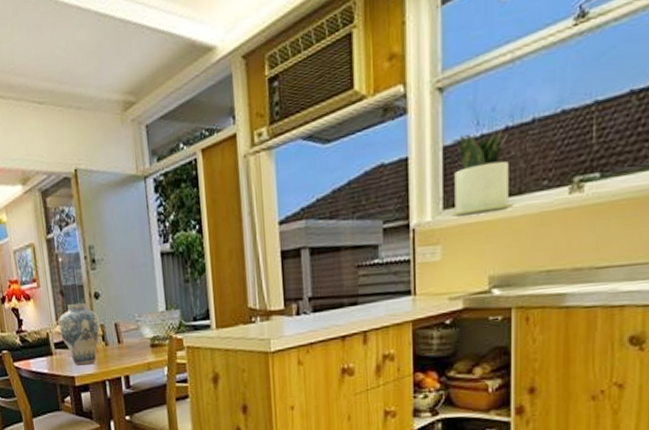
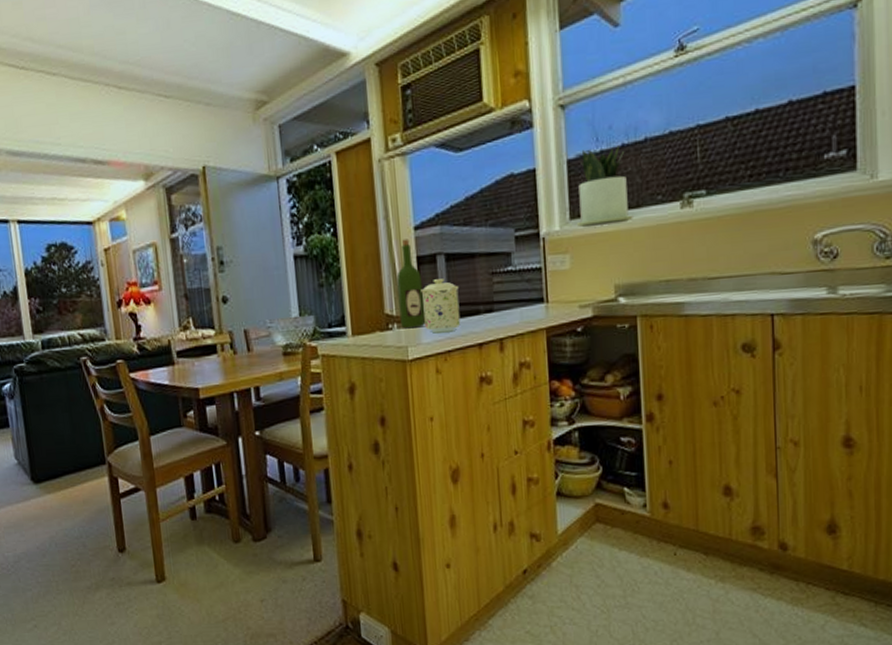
vase: present [58,303,101,366] -> none [181,308,229,376]
wine bottle: none [260,234,288,322] -> present [396,239,425,329]
mug: none [284,272,324,326] -> present [421,279,461,334]

